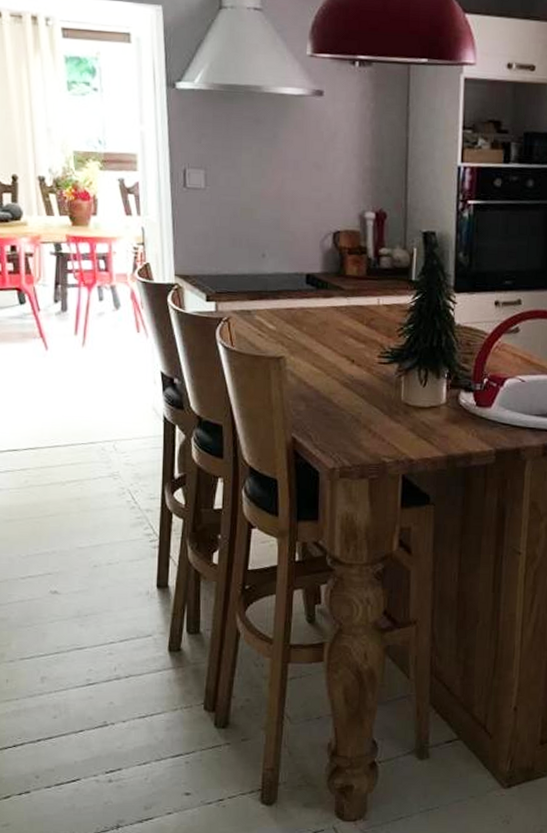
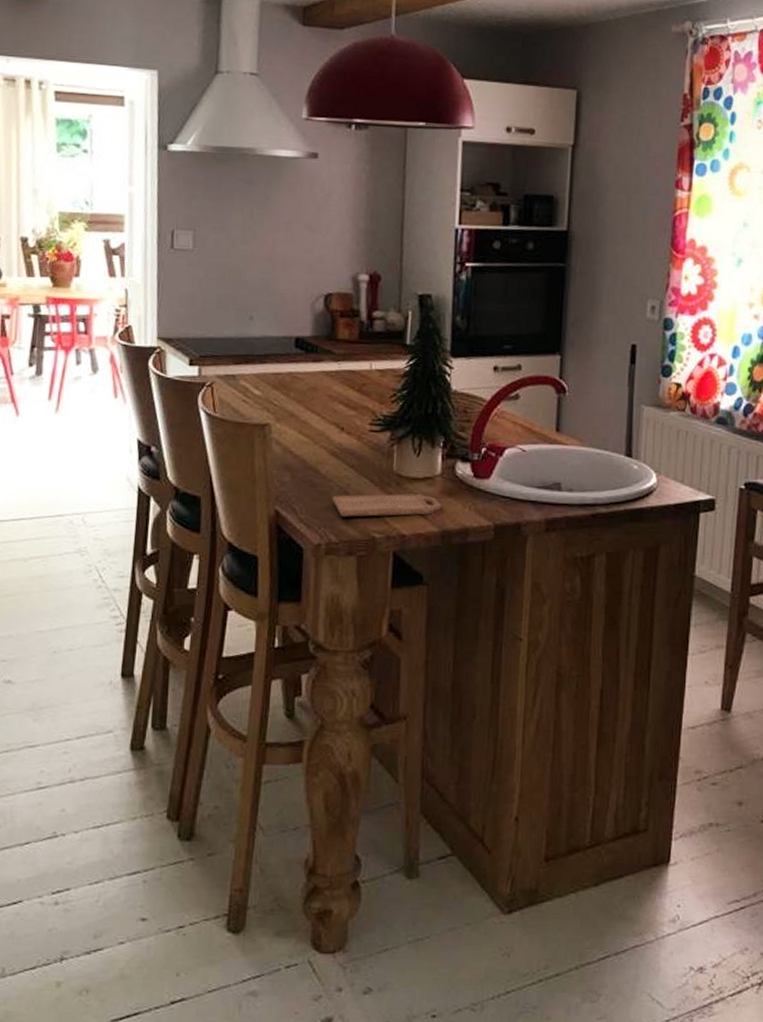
cutting board: none [345,421,446,443] -> present [332,494,441,517]

